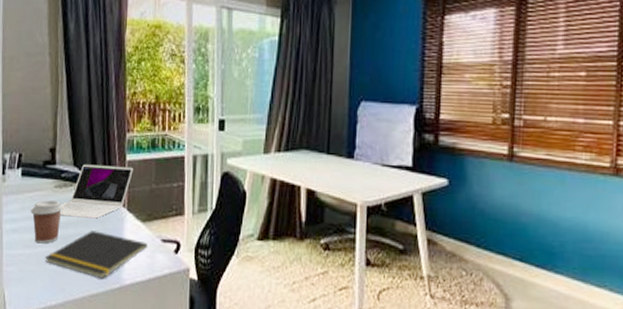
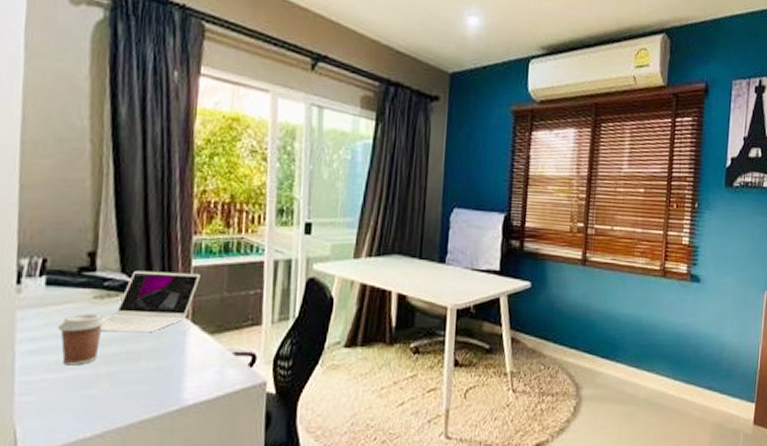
notepad: present [44,230,148,279] -> none [76,347,217,401]

